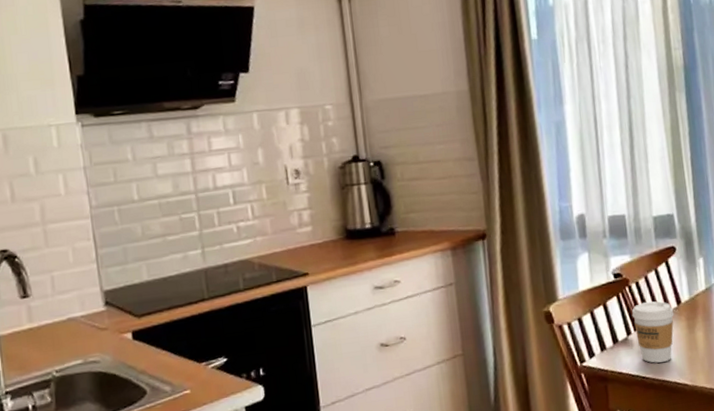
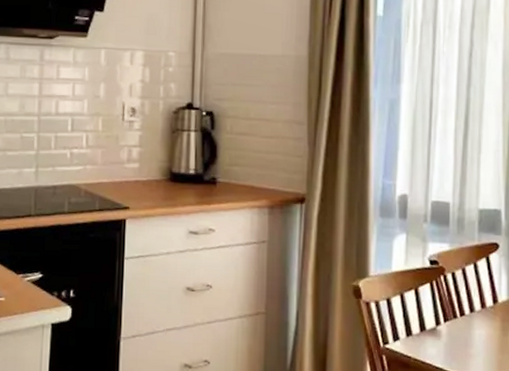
coffee cup: present [631,301,674,363] -> none [443,294,489,360]

